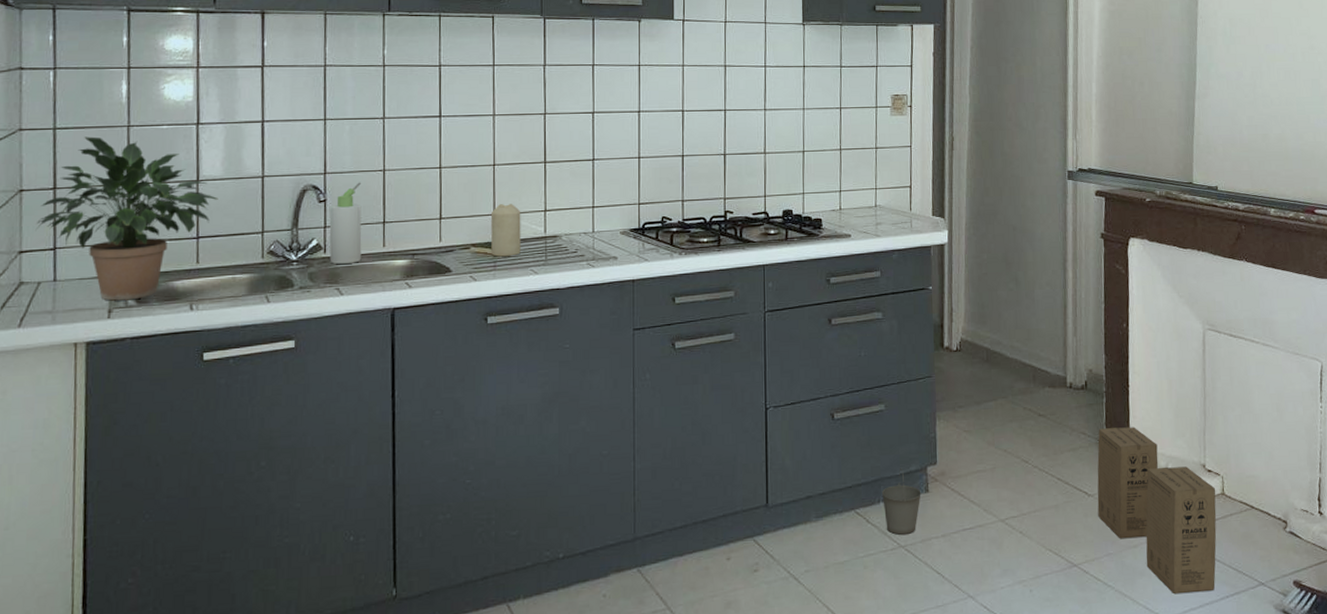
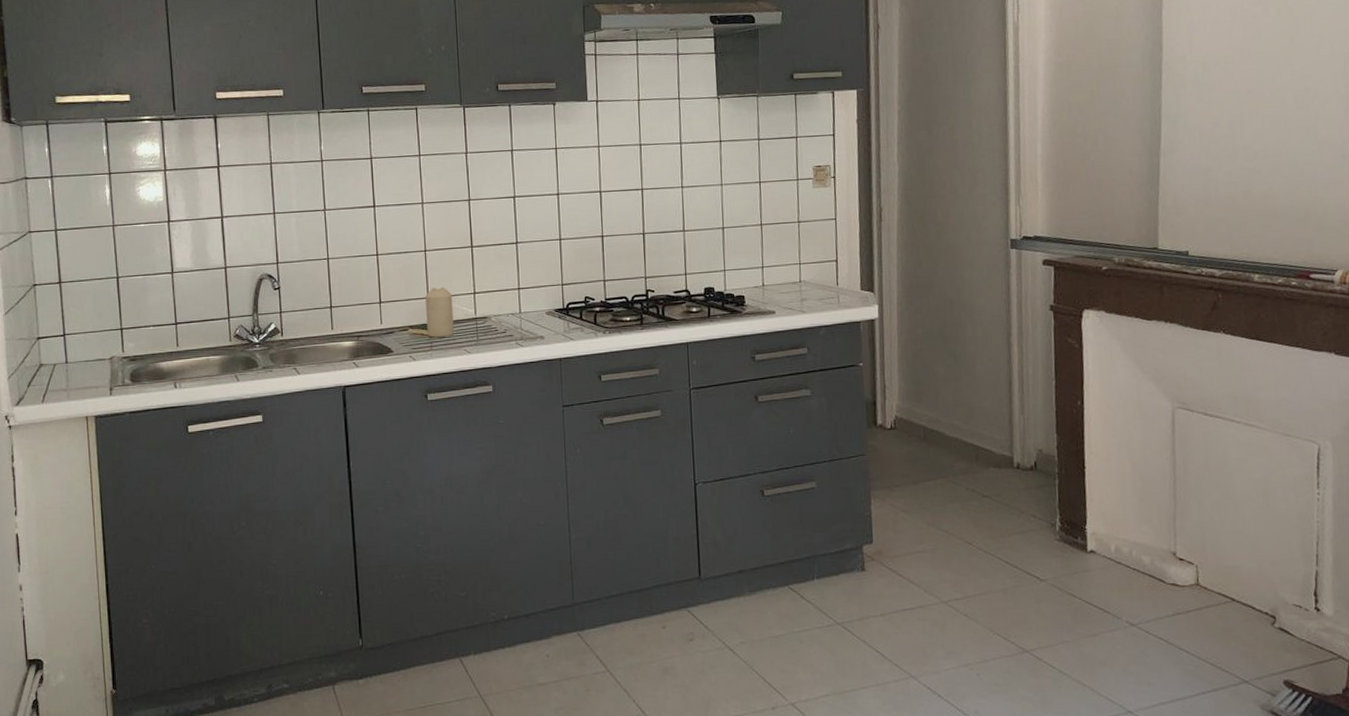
potted plant: present [35,136,219,301] -> none [48,236,190,380]
bottle: present [329,182,362,264] -> none [283,270,314,346]
bucket: present [881,468,921,535] -> none [815,546,857,612]
cardboard box: present [1097,427,1217,595] -> none [1050,510,1190,687]

